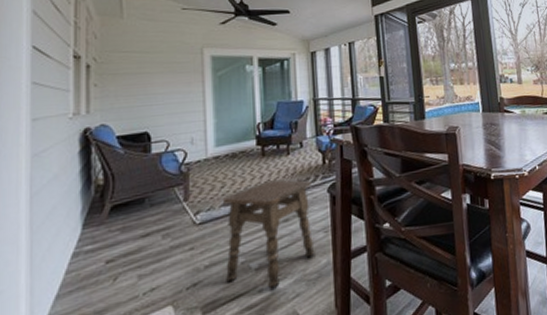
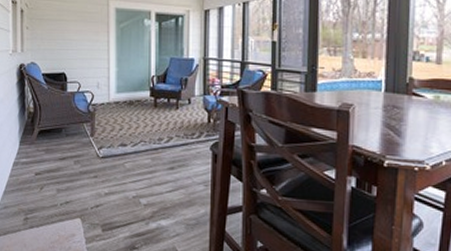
side table: present [223,180,315,289] -> none [121,130,196,225]

